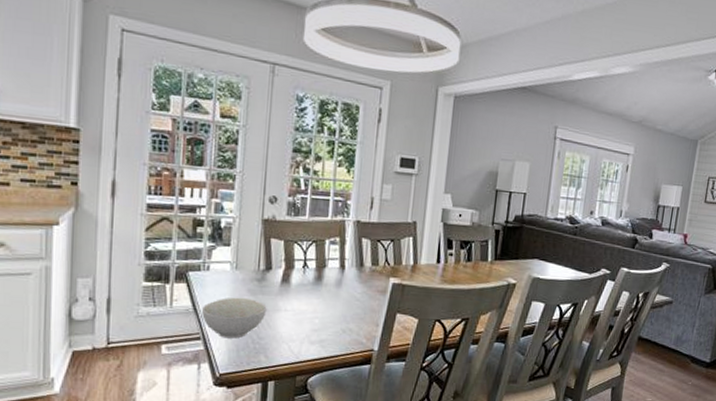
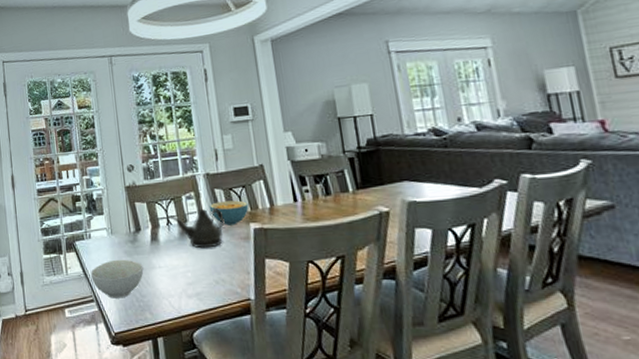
teapot: none [307,257,366,297] -> present [169,208,225,249]
cereal bowl: none [352,251,393,277] -> present [209,200,249,226]

